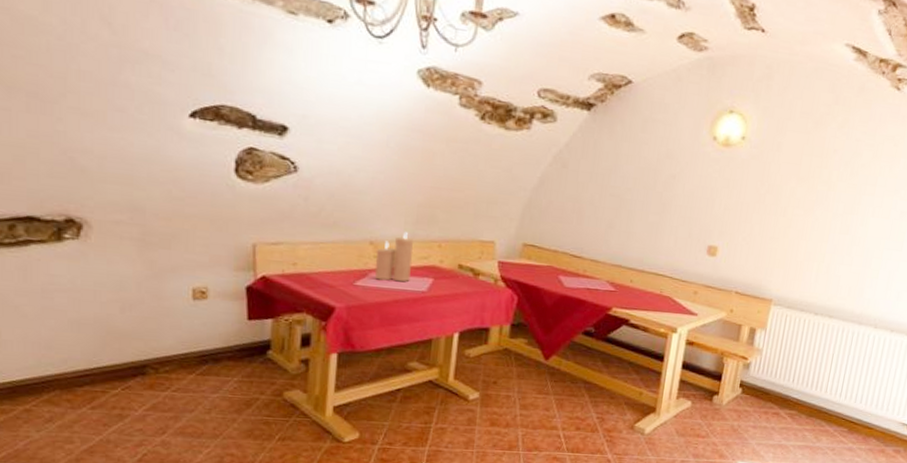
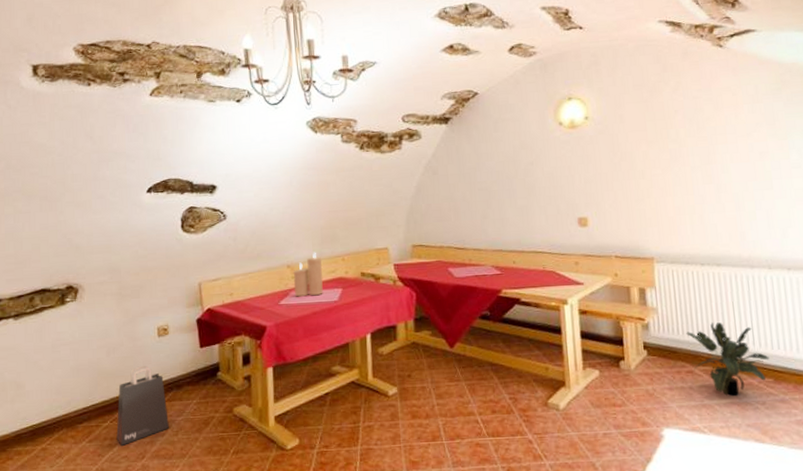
shopping bag: none [129,330,200,418] -> present [116,366,169,446]
potted plant: none [782,371,850,440] -> present [686,322,769,396]

